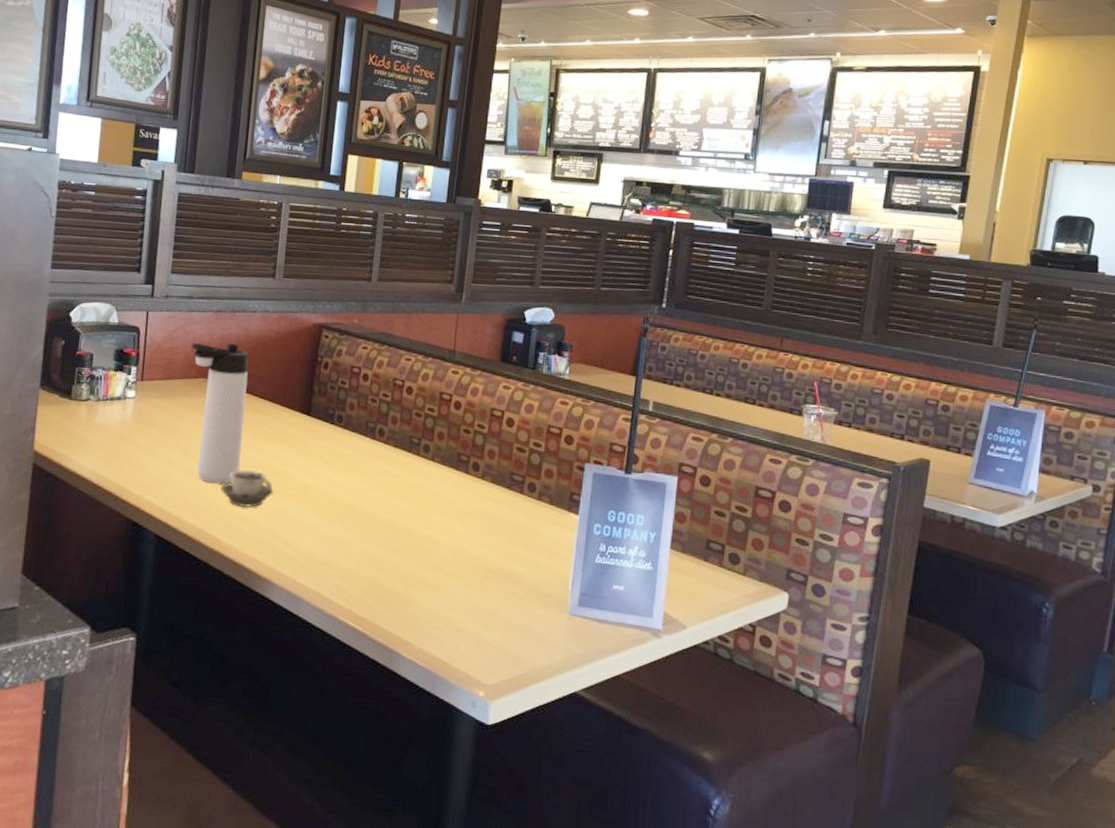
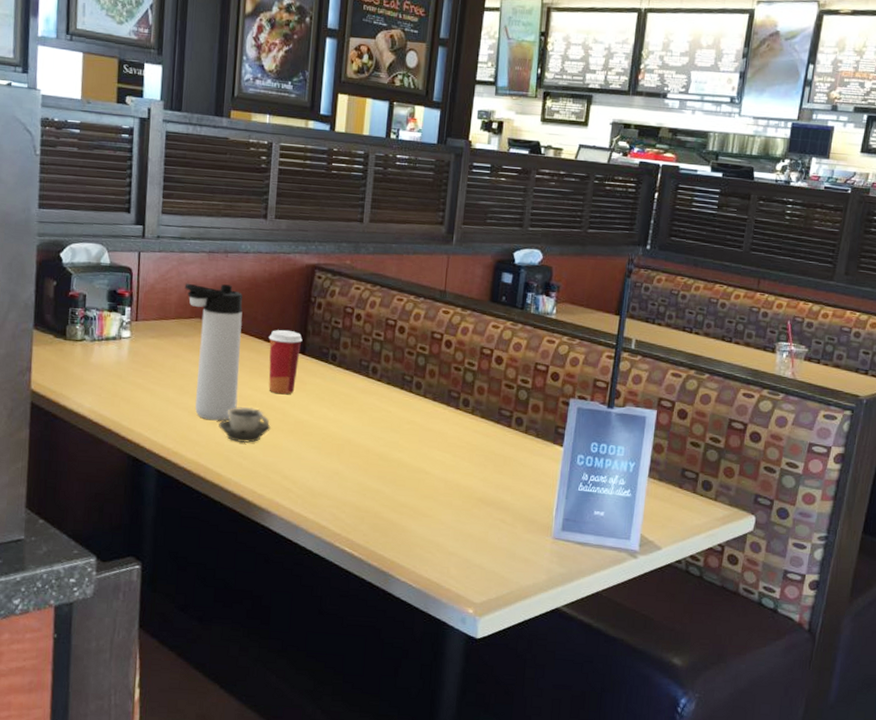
paper cup: none [272,390,308,457] -> present [268,330,303,395]

